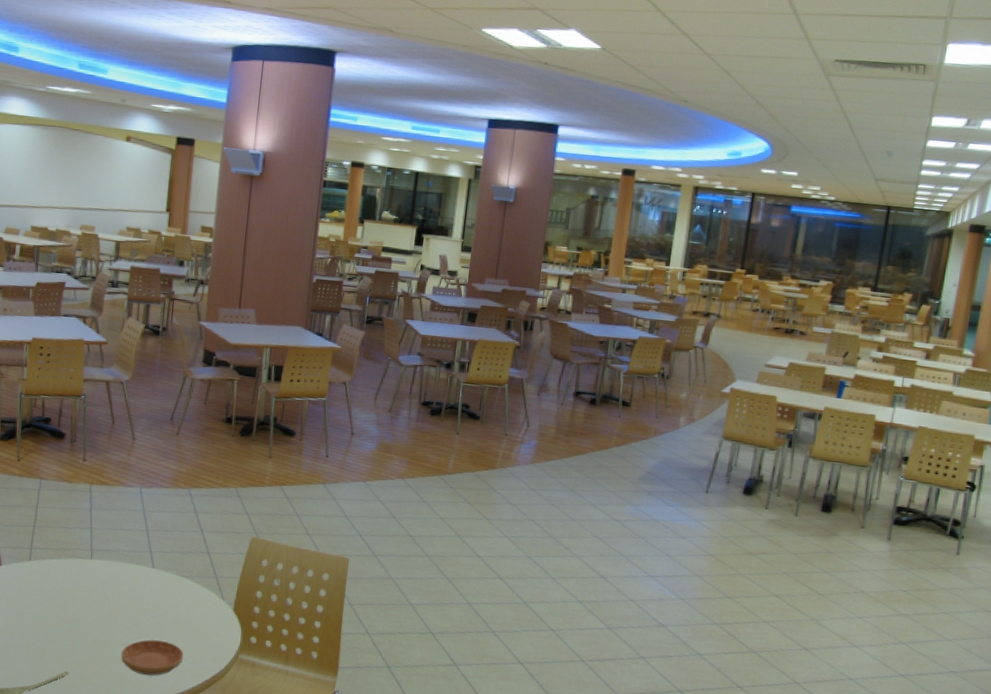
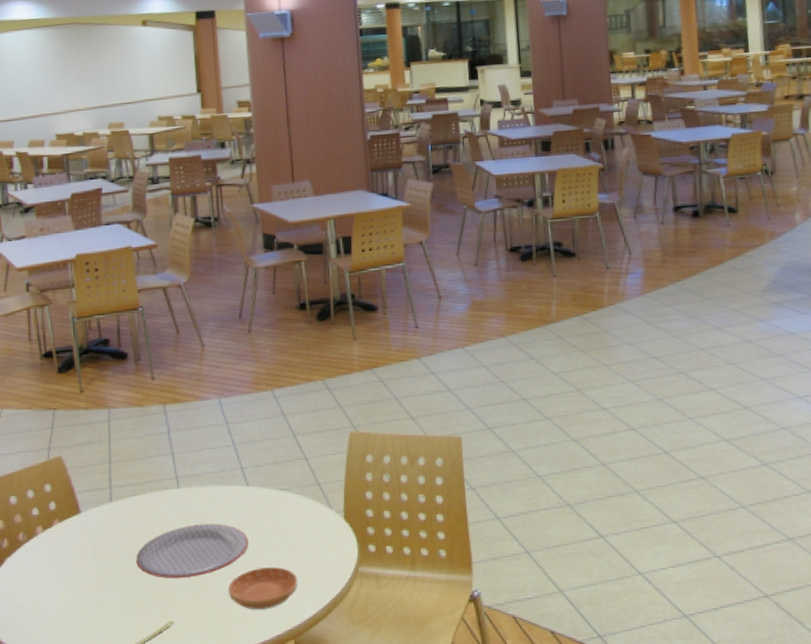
plate: none [44,593,146,638] -> present [136,523,249,578]

